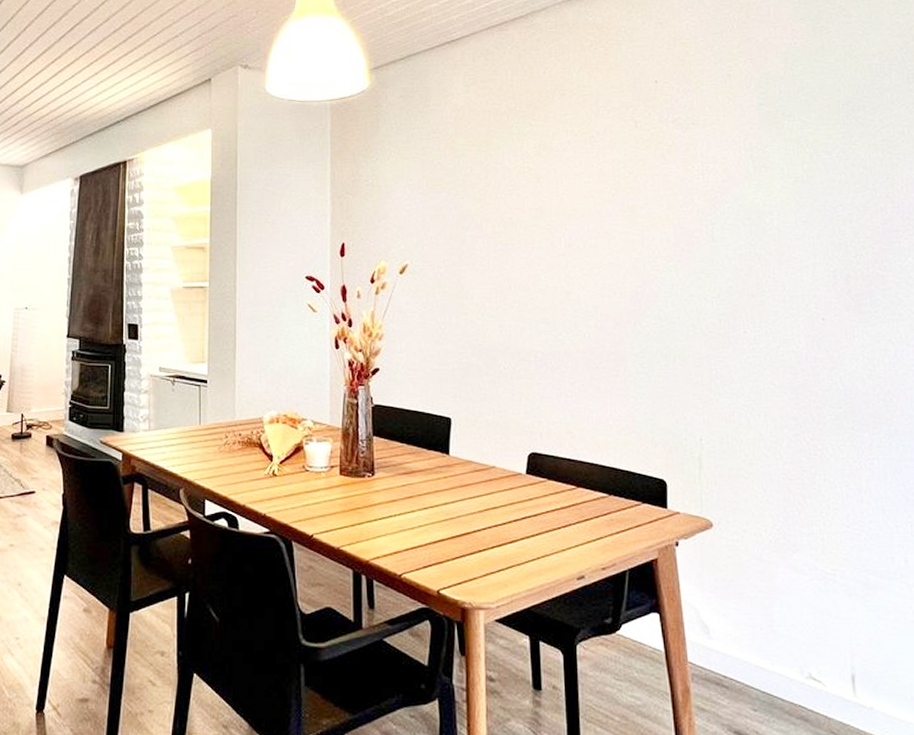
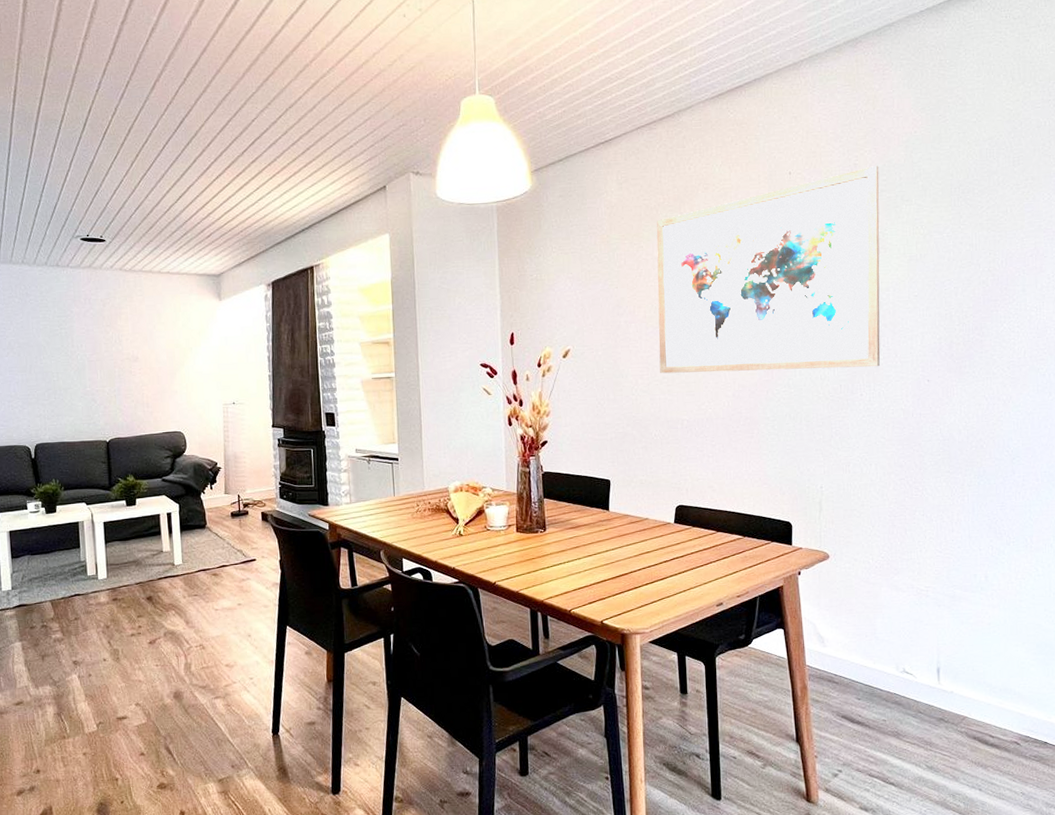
wall art: none [507,77,766,301] -> present [656,166,881,374]

